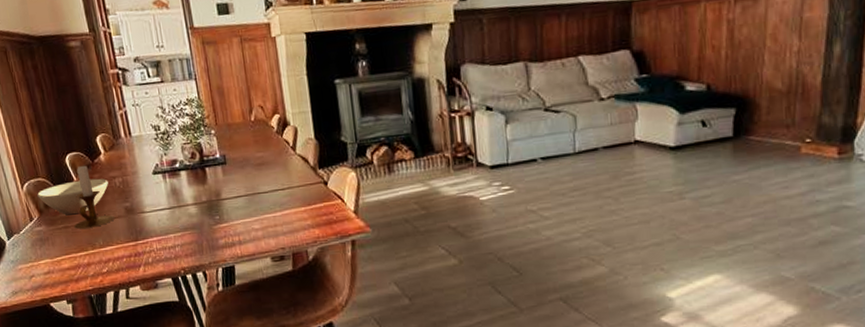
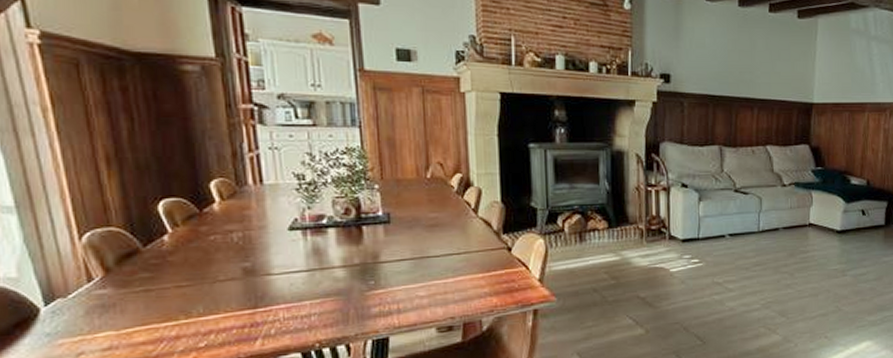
bowl: present [37,178,109,215] -> none [105,231,221,276]
candlestick: present [74,165,115,229] -> none [161,214,226,293]

